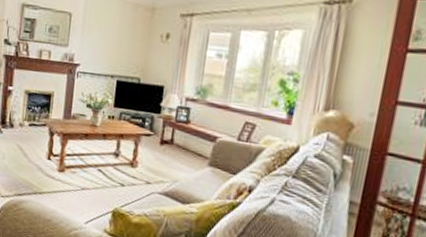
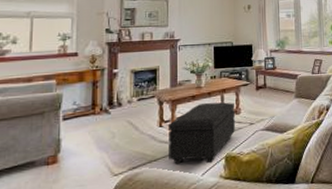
footstool: none [53,144,132,214] -> present [169,102,235,165]

